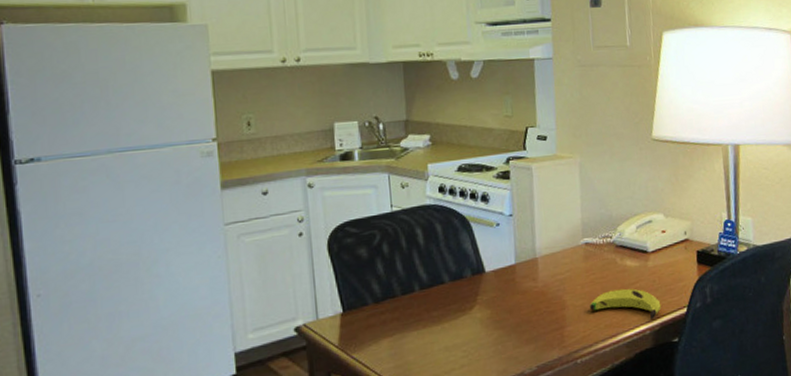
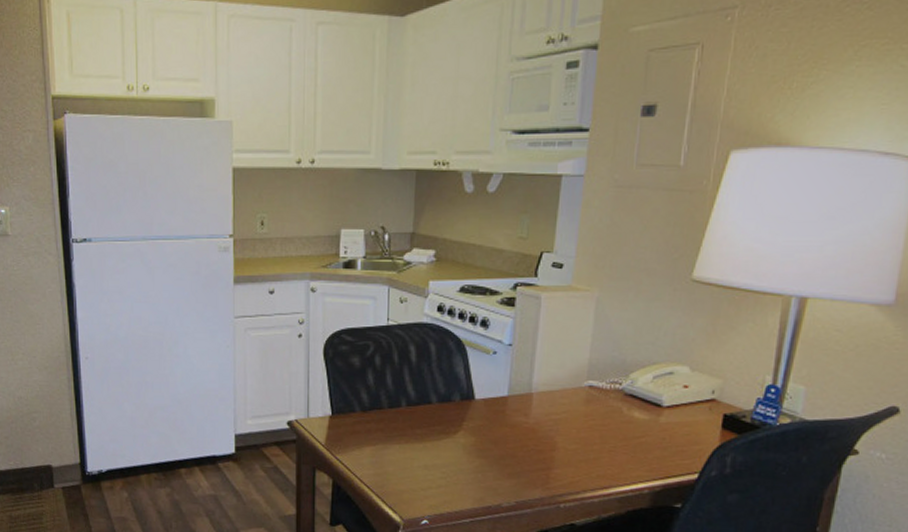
banana: present [590,288,661,320] -> none [583,440,668,479]

